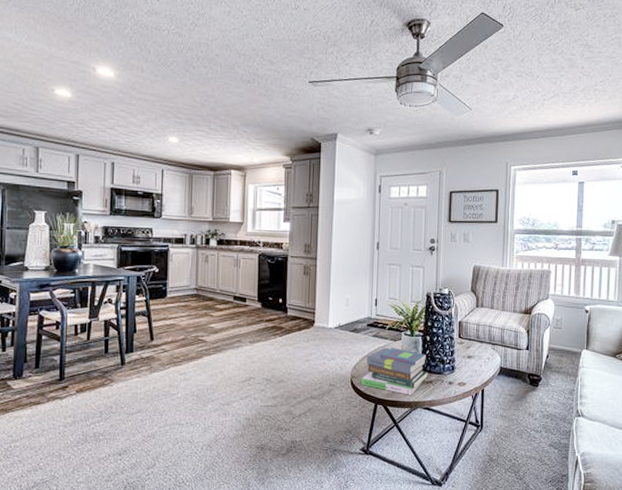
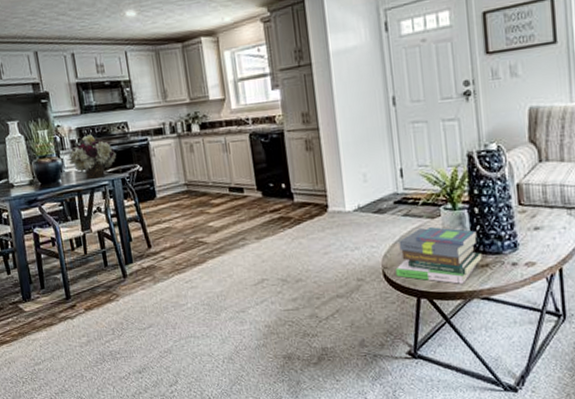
flower arrangement: none [87,234,137,274] -> present [67,134,117,180]

